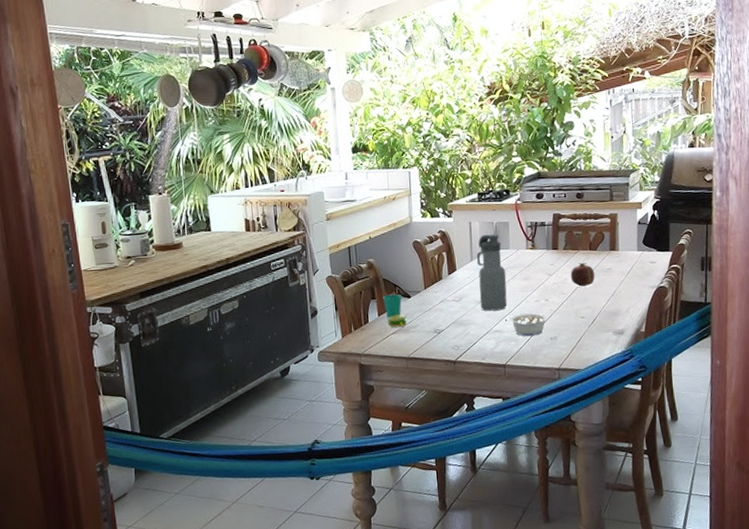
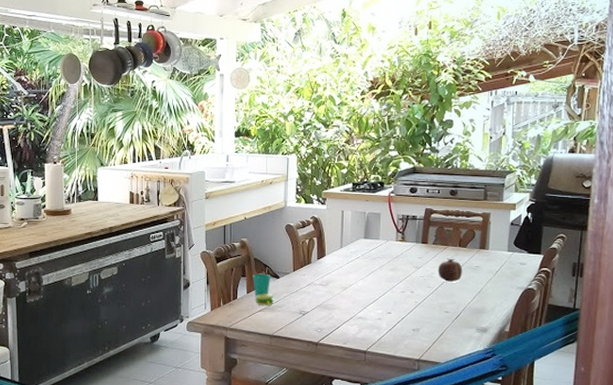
water bottle: present [476,234,508,311] -> none [346,224,374,298]
legume: present [505,313,548,337] -> none [370,304,411,326]

